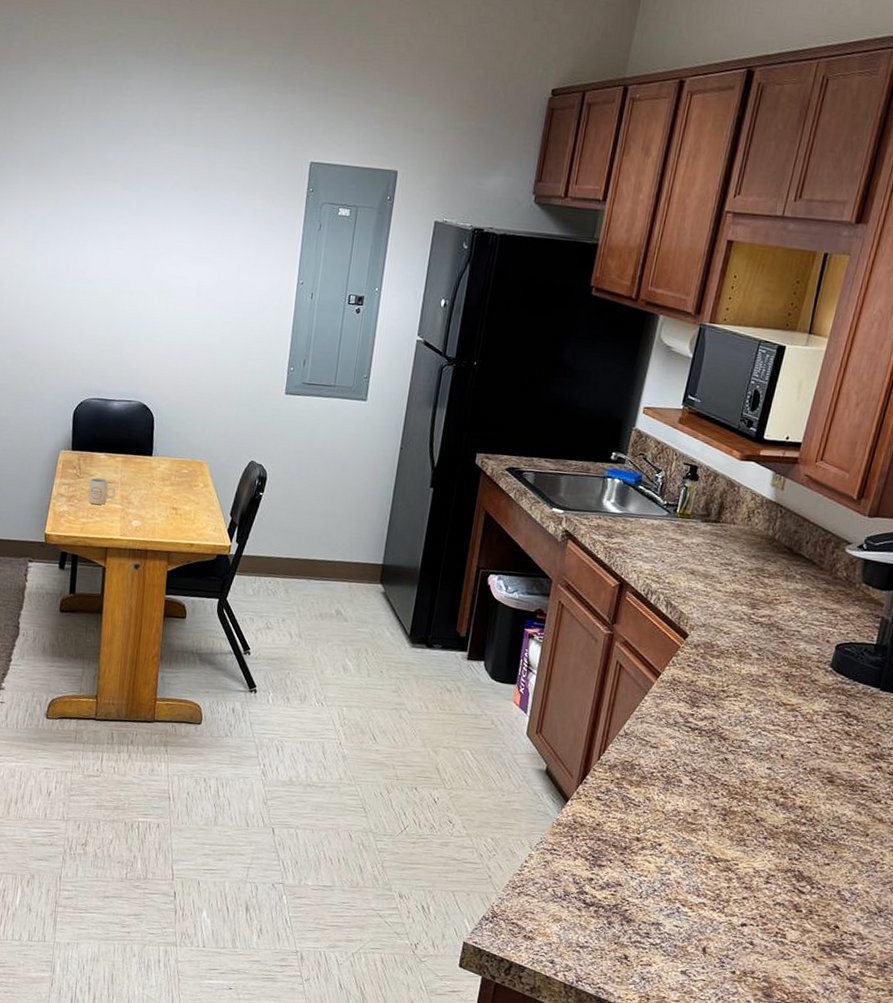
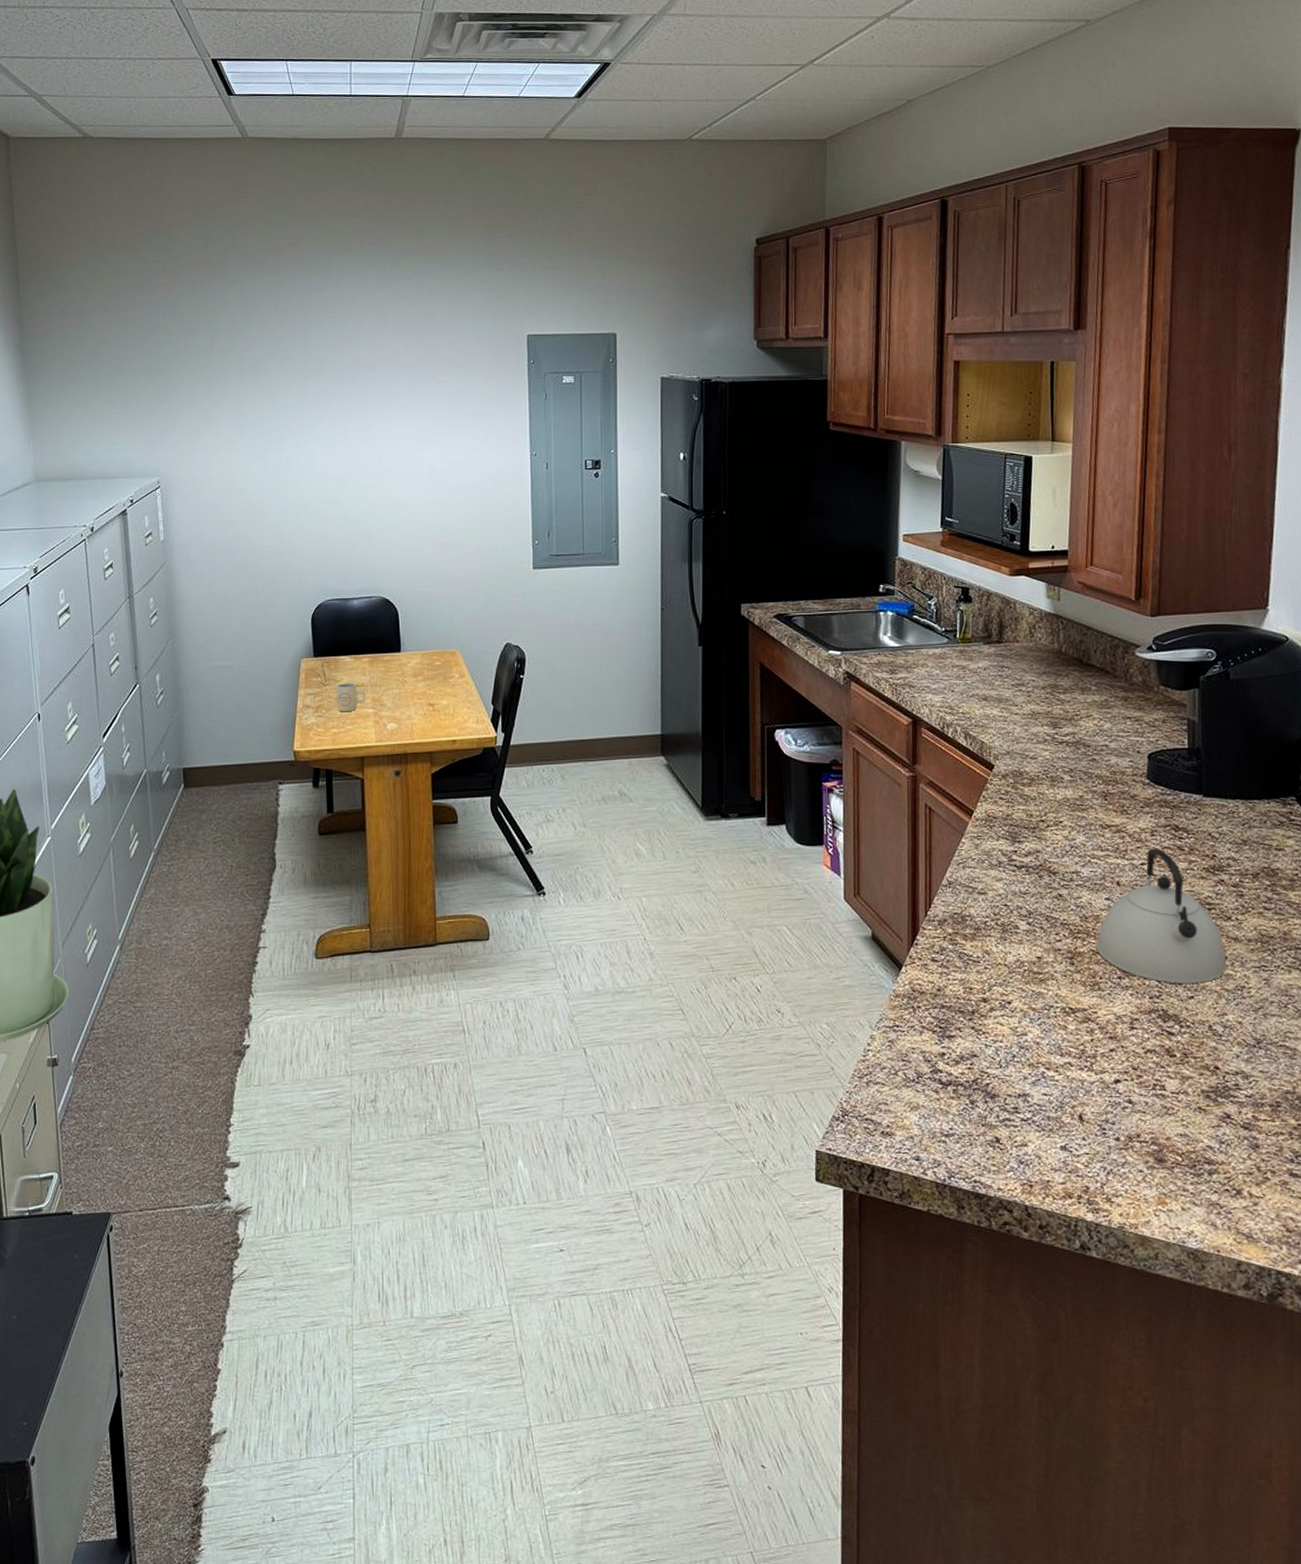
kettle: none [749,729,869,853] -> present [1096,848,1228,983]

